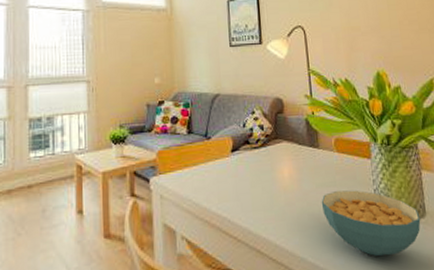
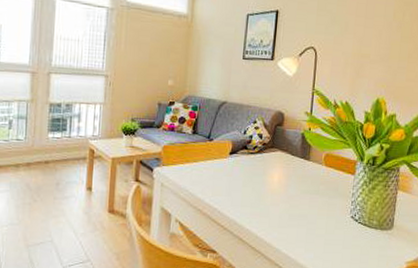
cereal bowl: present [321,190,421,257] -> none [302,198,388,257]

